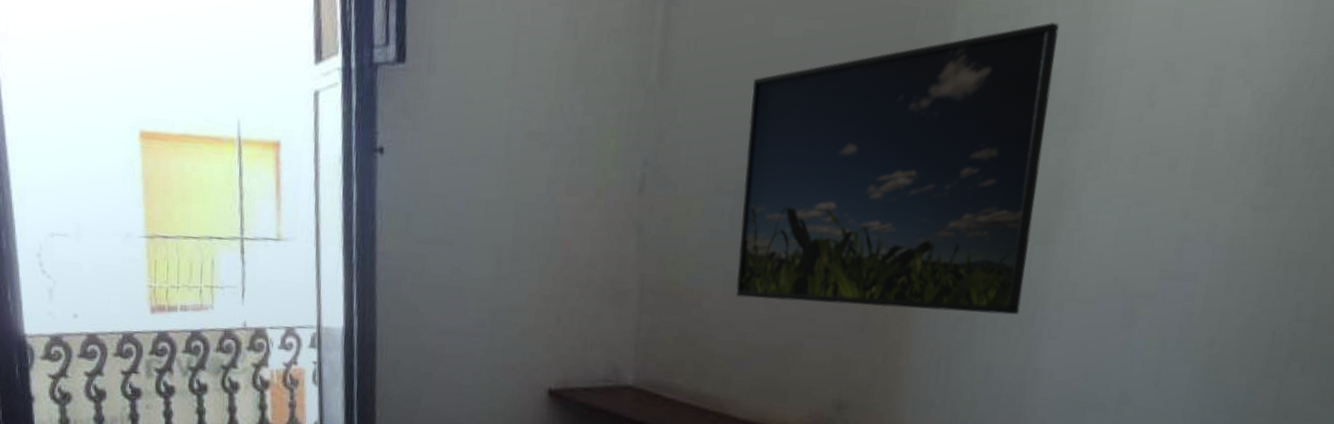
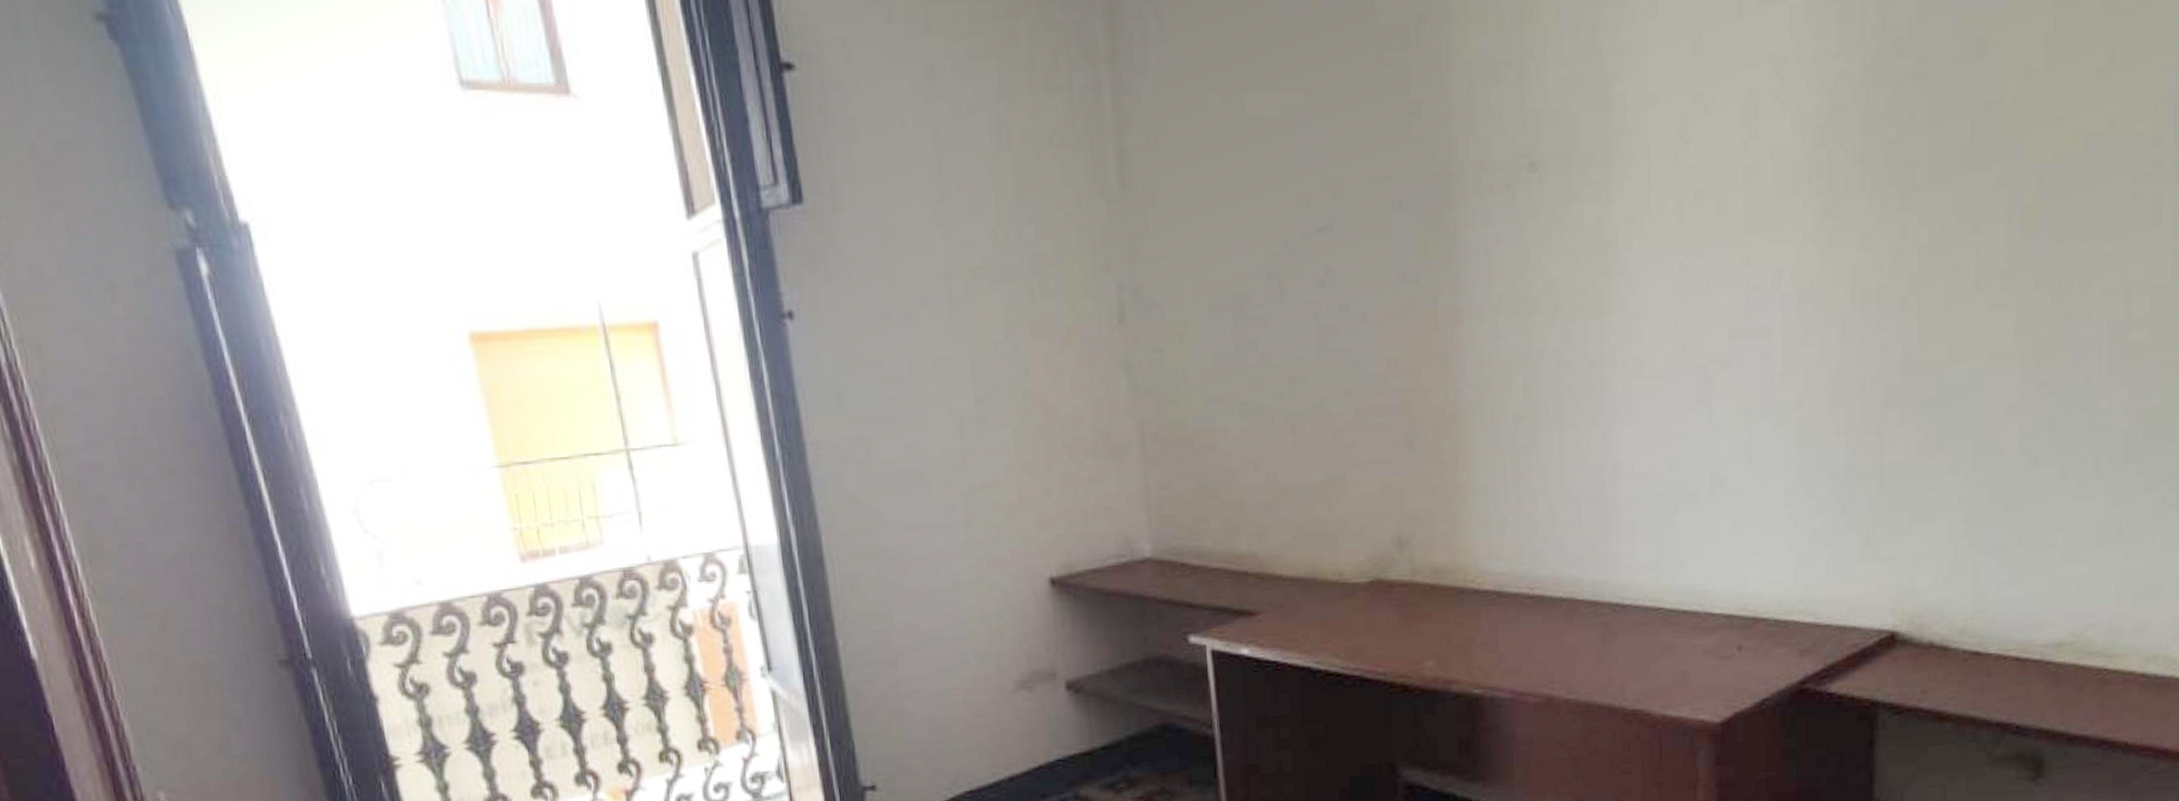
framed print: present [736,23,1060,315] -> none [1232,63,1584,431]

